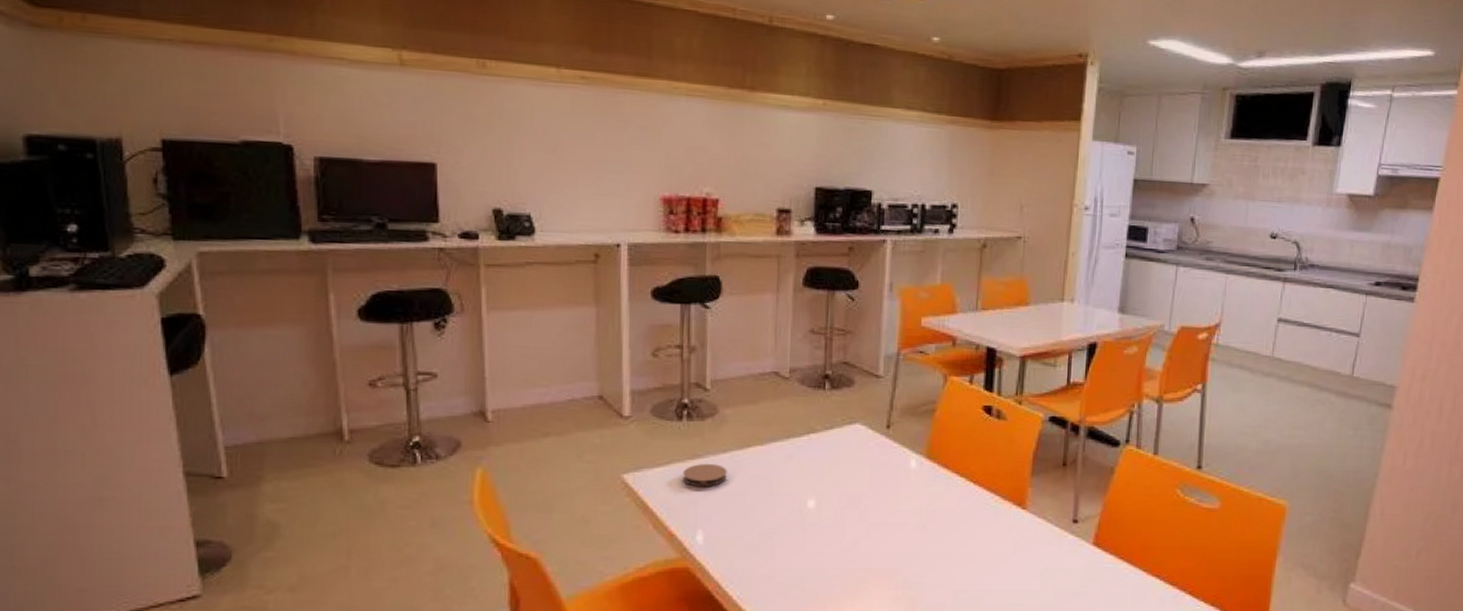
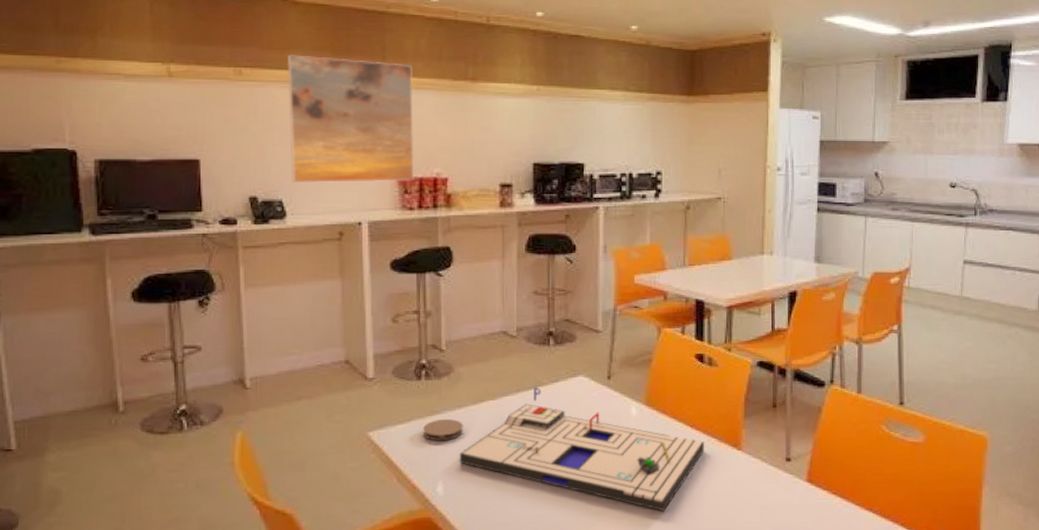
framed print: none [538,47,683,200] -> present [287,54,414,184]
board game: none [721,433,988,570] -> present [459,387,705,512]

